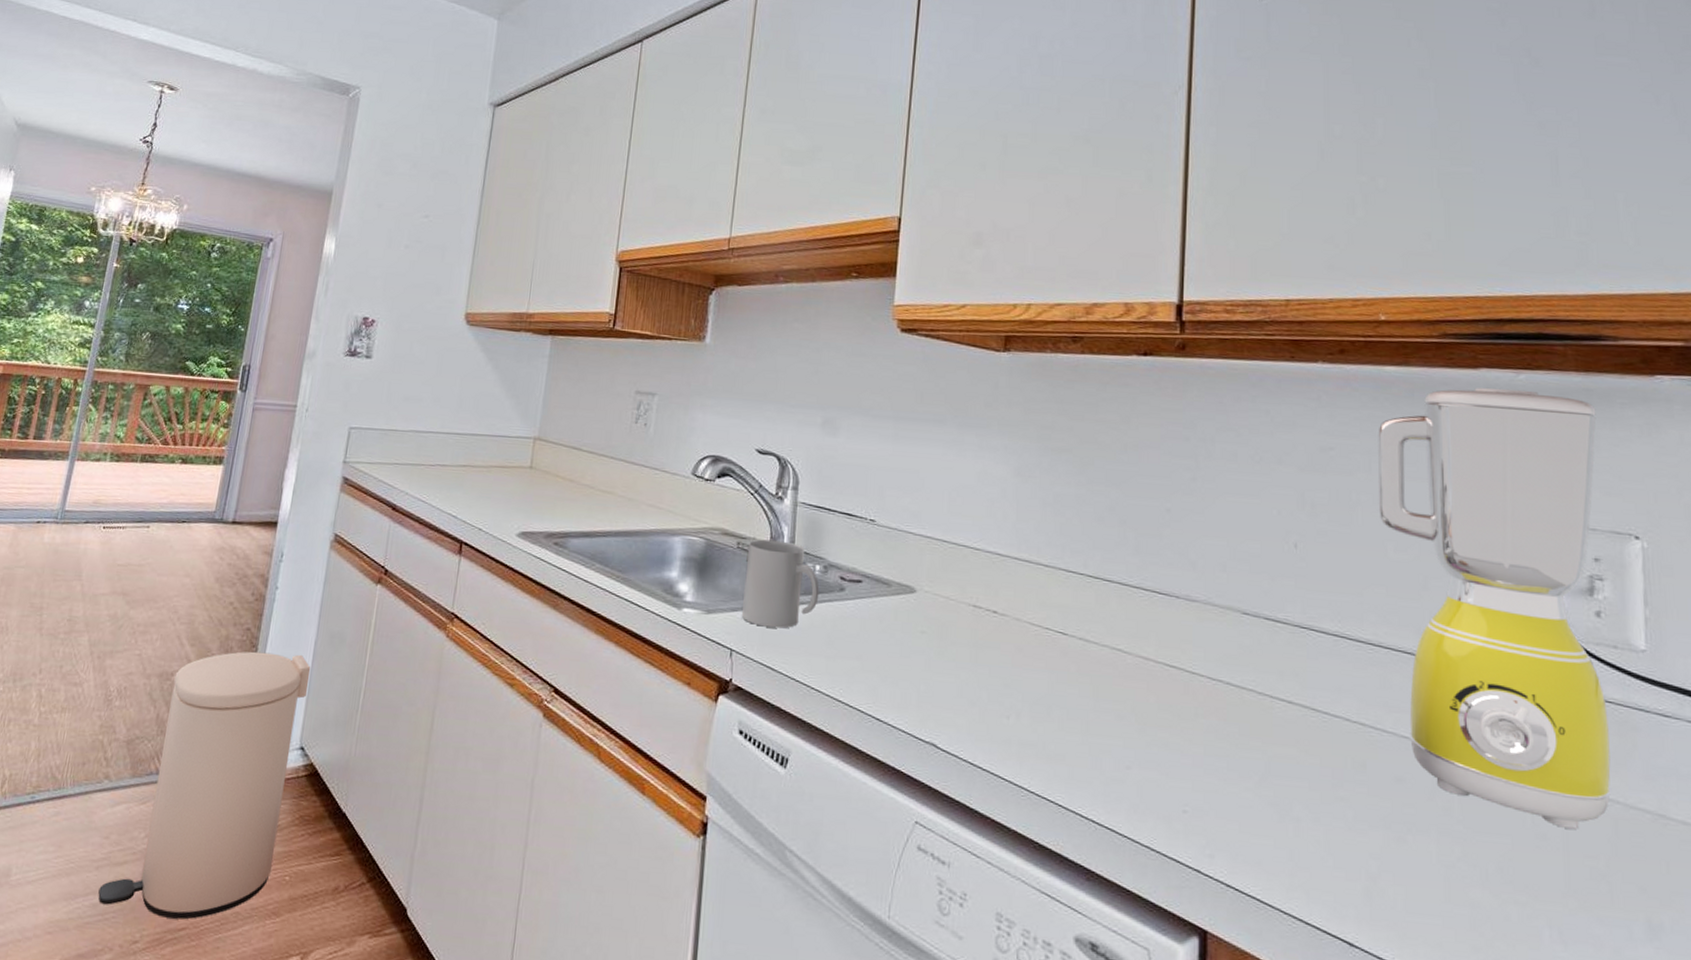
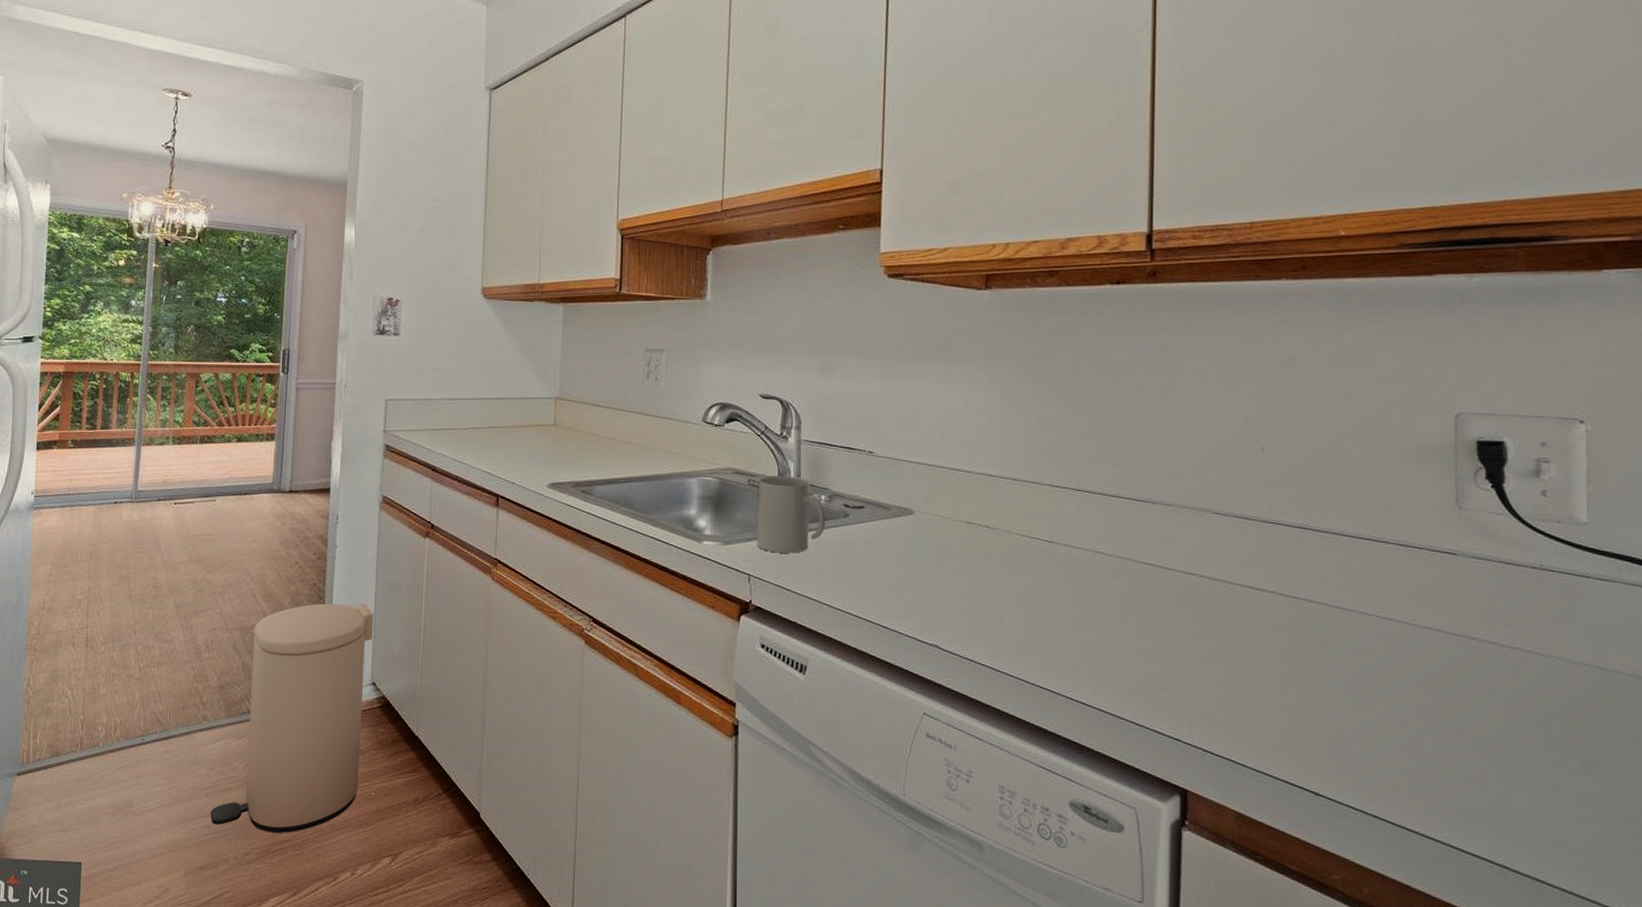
blender: present [1377,387,1611,829] -> none [1338,292,1553,684]

